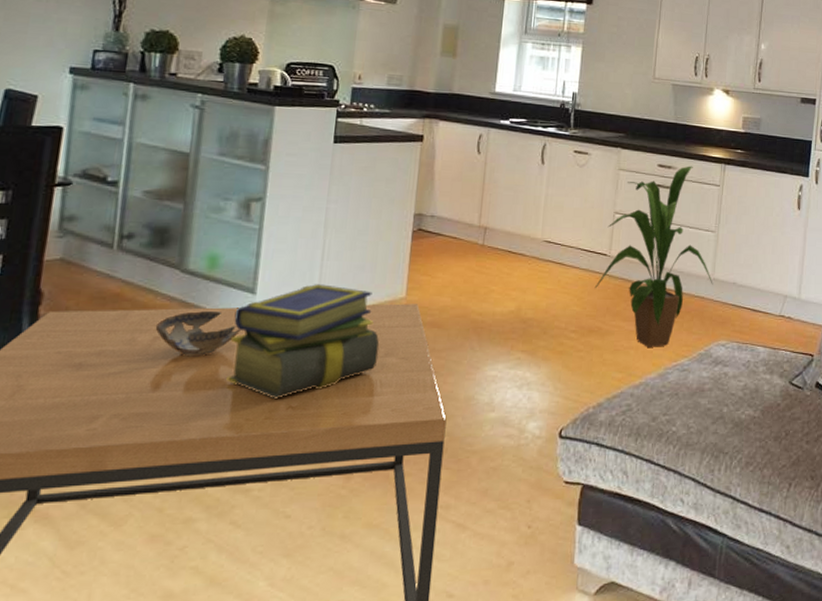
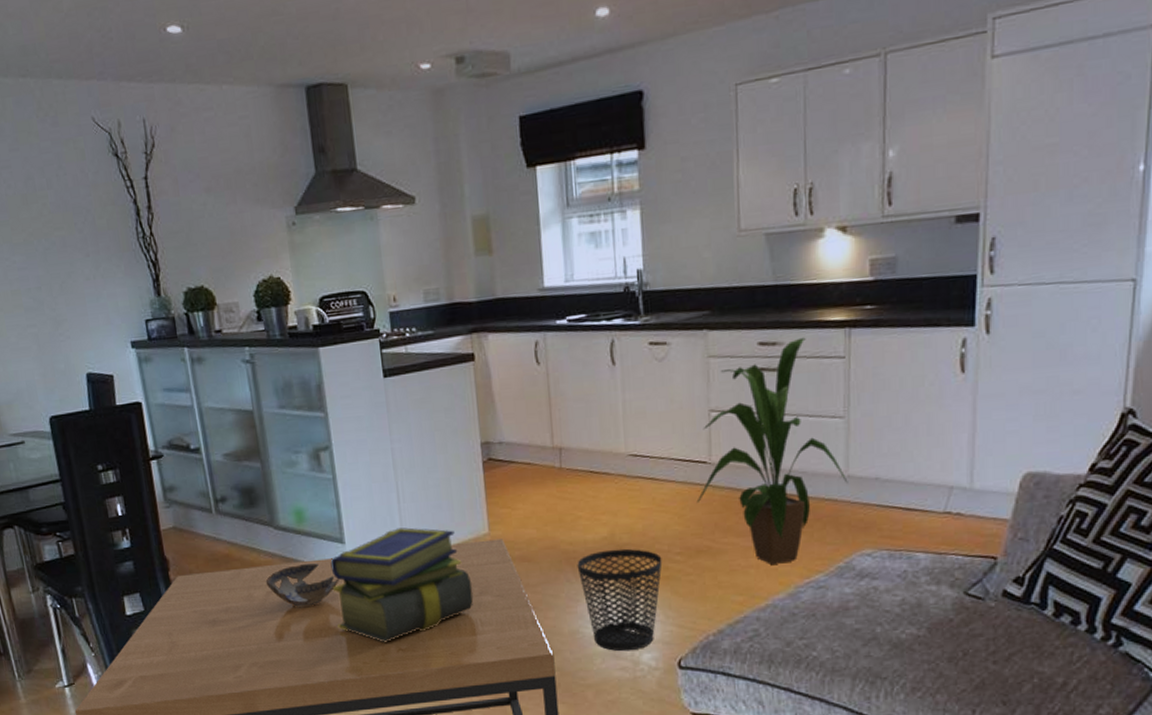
wastebasket: none [482,323,559,420] -> present [577,548,663,652]

